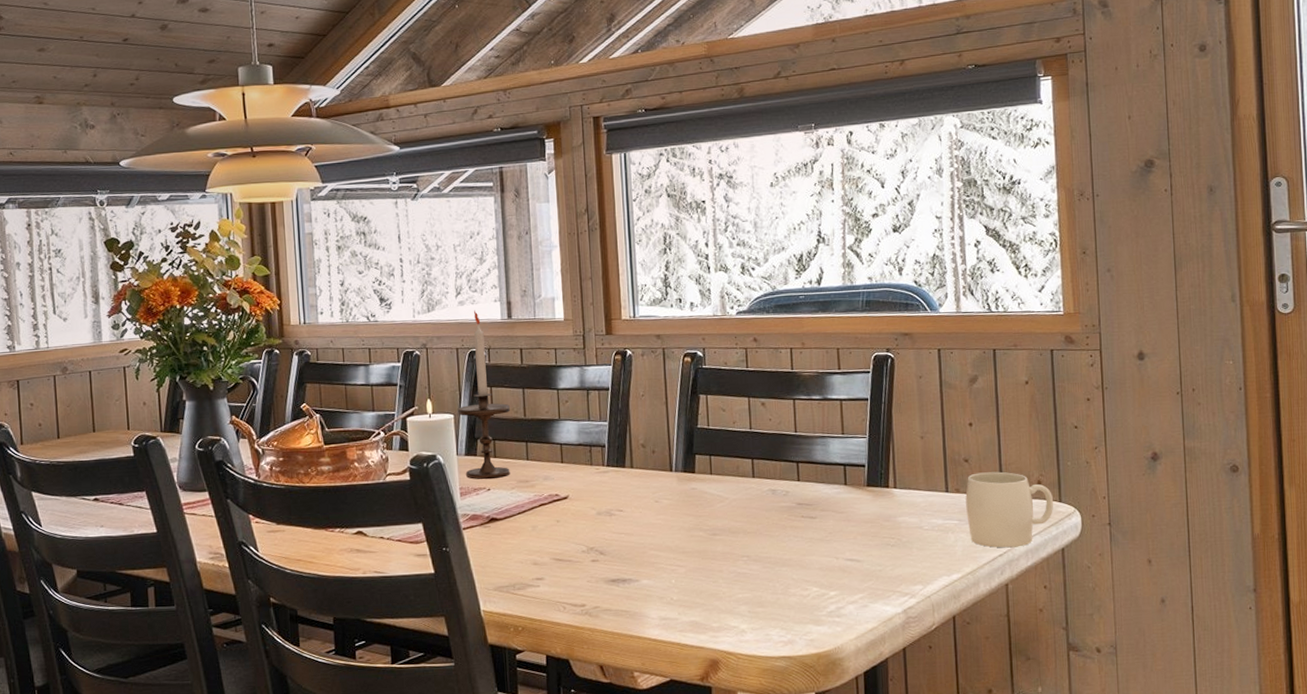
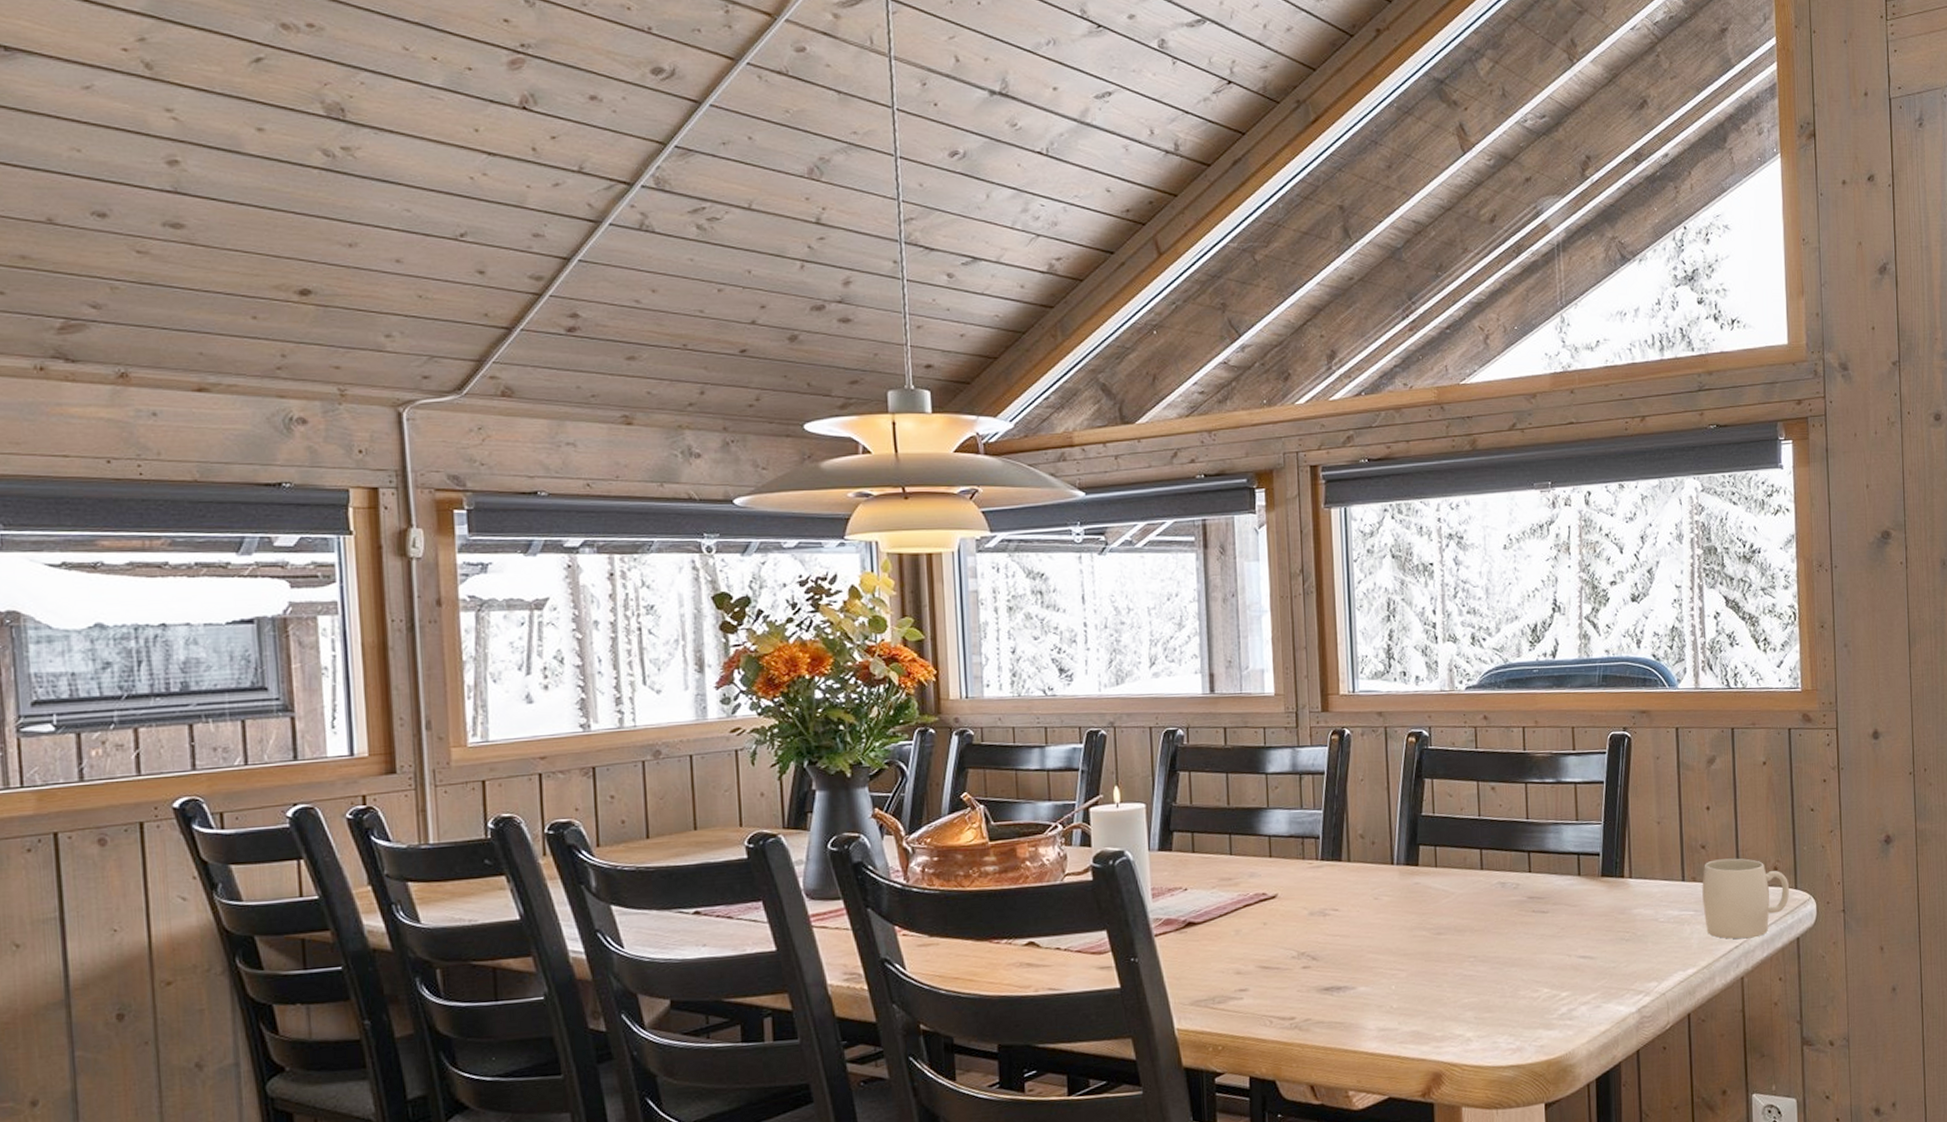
candlestick: present [458,310,510,480] -> none [1150,683,1211,879]

